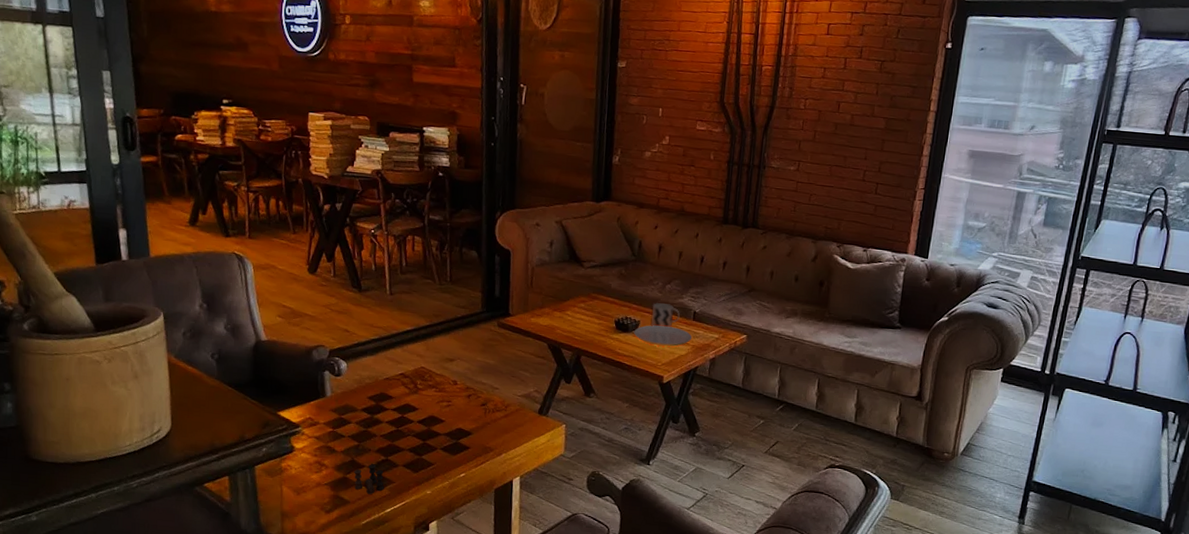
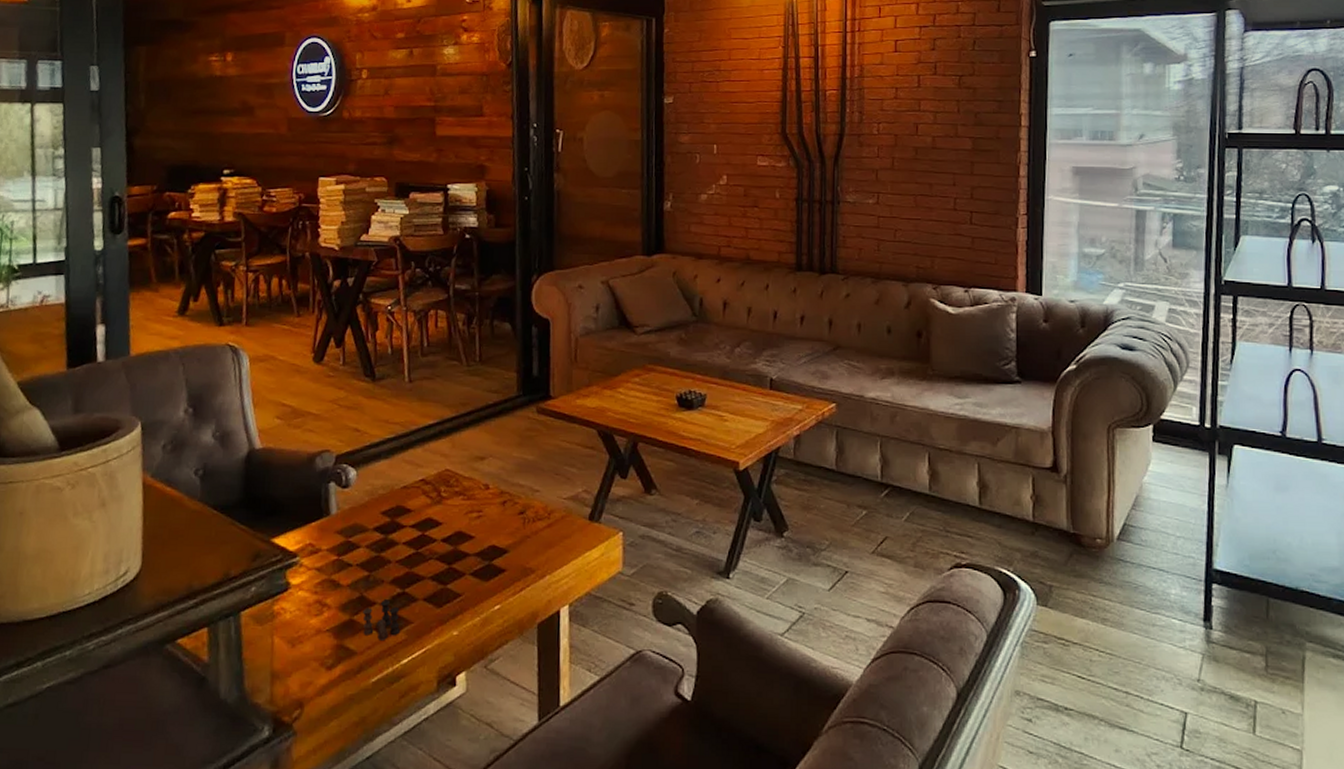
plate: present [634,325,693,347] -> none [700,398,771,425]
cup: present [650,303,680,328] -> none [719,371,754,401]

